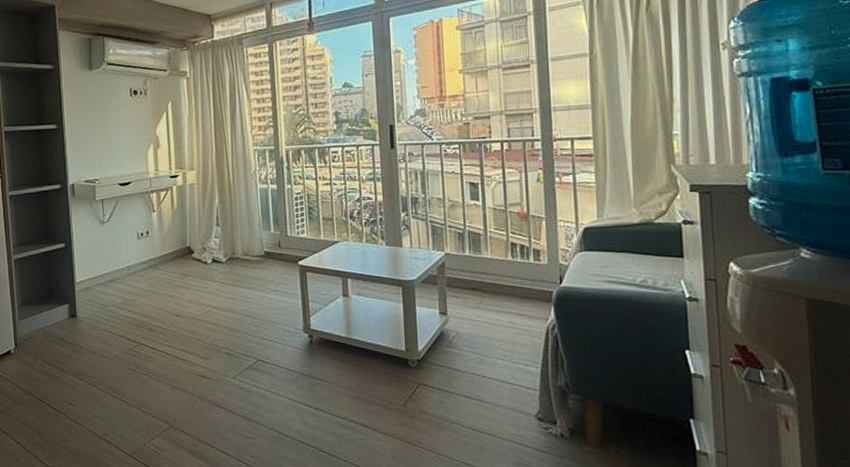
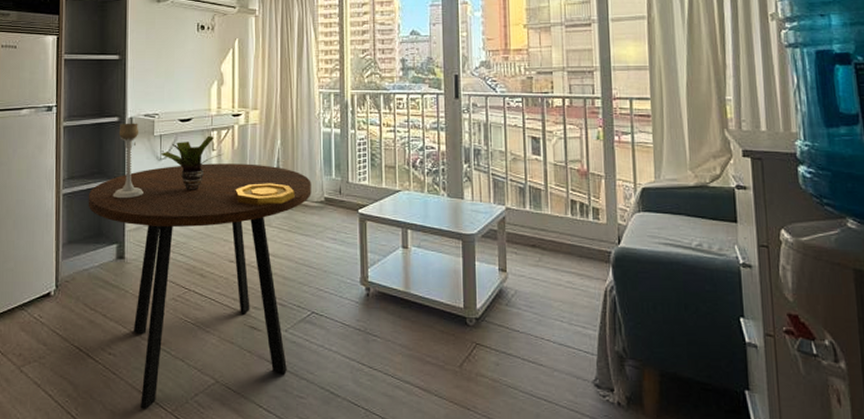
dining table: none [37,222,252,453] -> present [88,163,311,409]
candle holder: none [61,189,90,262] -> present [112,123,144,199]
potted plant: none [103,197,164,252] -> present [160,135,224,192]
bowl: none [177,240,236,263] -> present [235,183,295,206]

